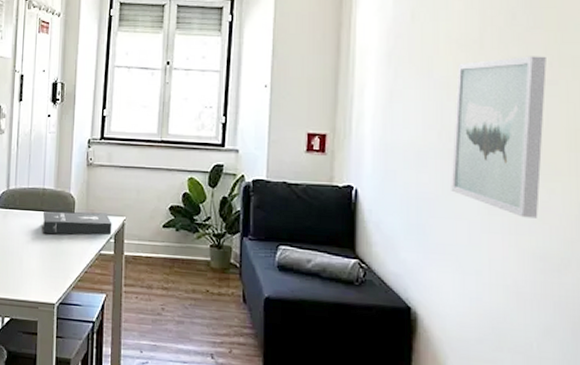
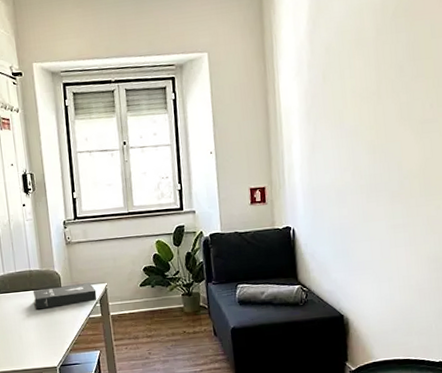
wall art: present [451,56,547,218] -> none [362,99,430,231]

